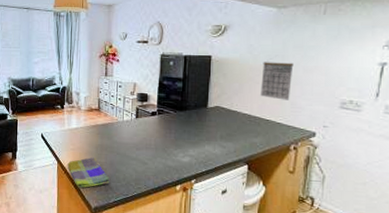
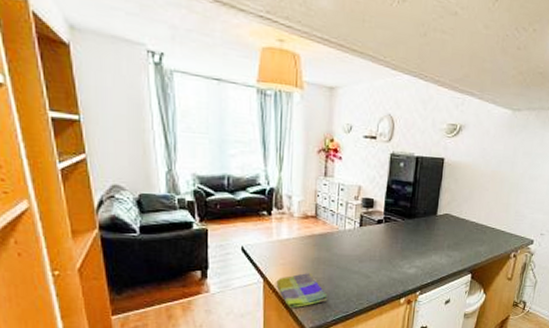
calendar: present [260,62,294,100] -> none [488,168,522,208]

